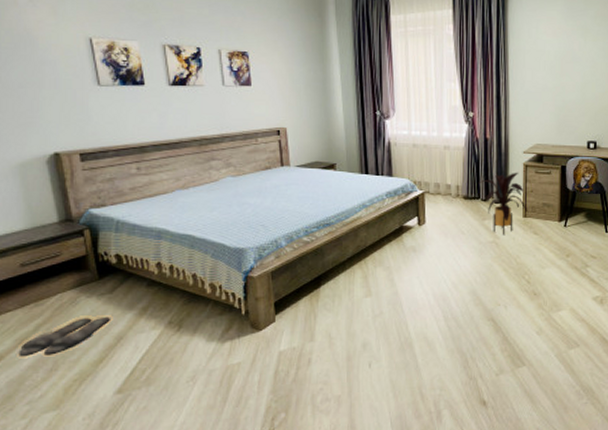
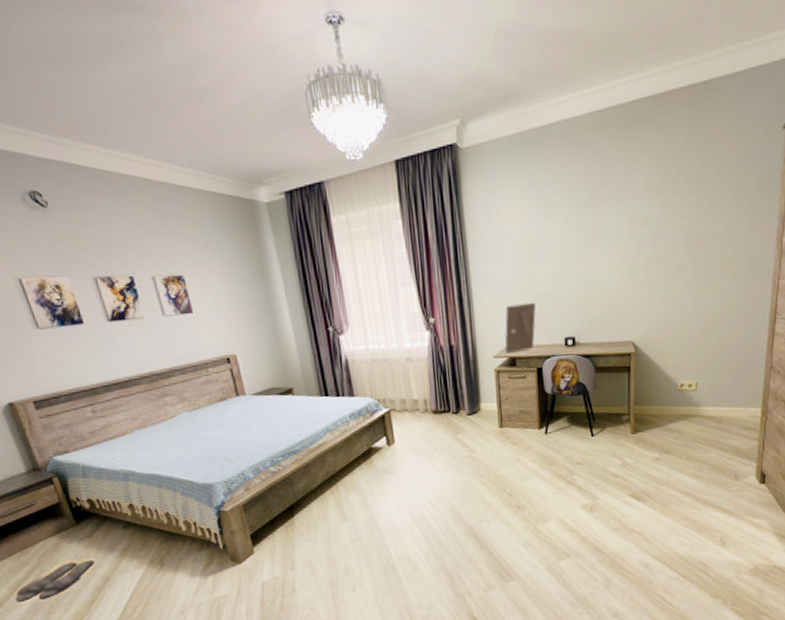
house plant: present [478,172,528,236] -> none [447,379,504,449]
picture frame: none [534,108,564,150] -> present [505,303,536,353]

